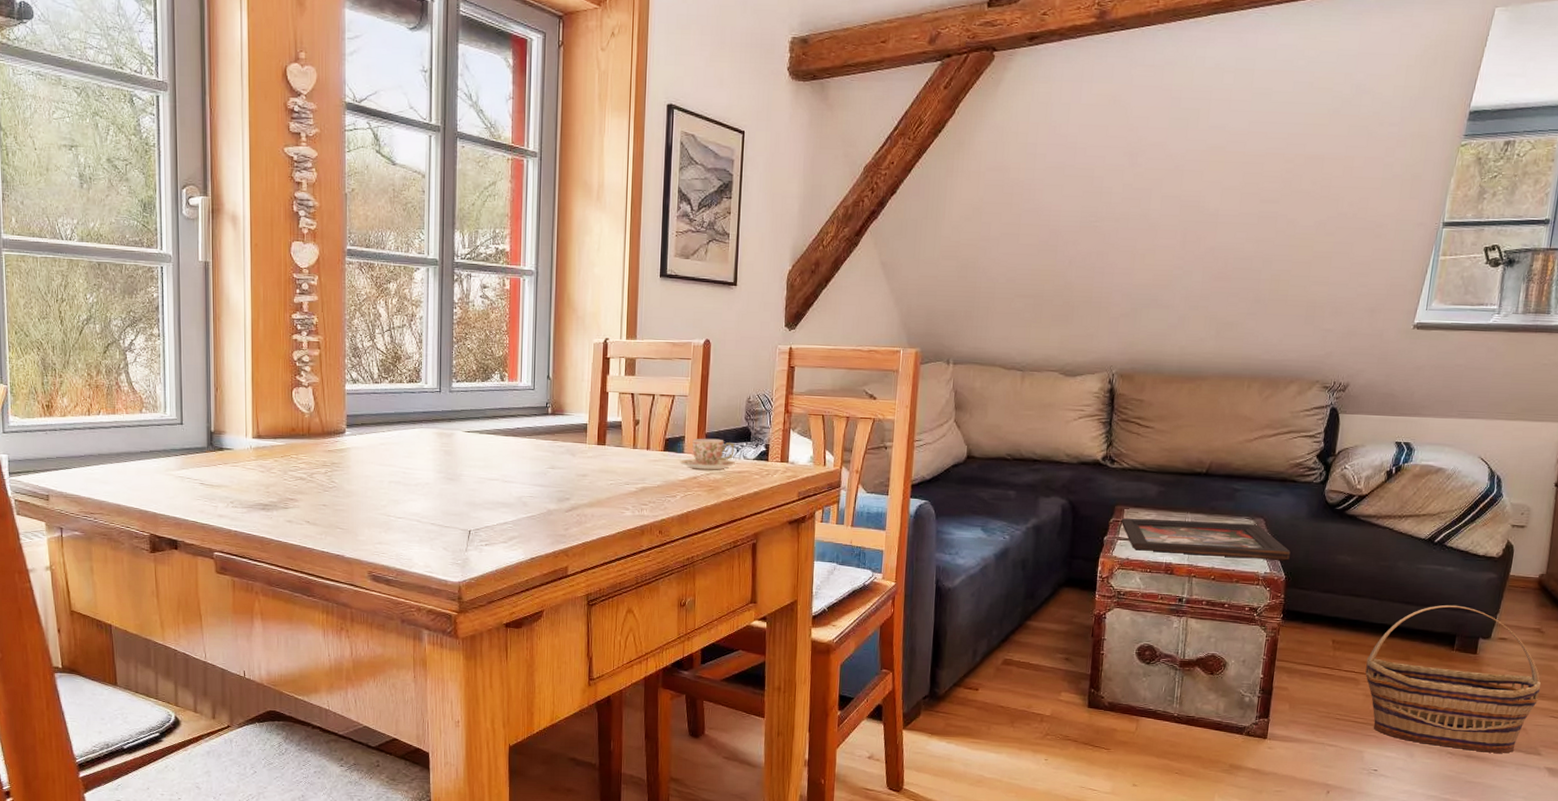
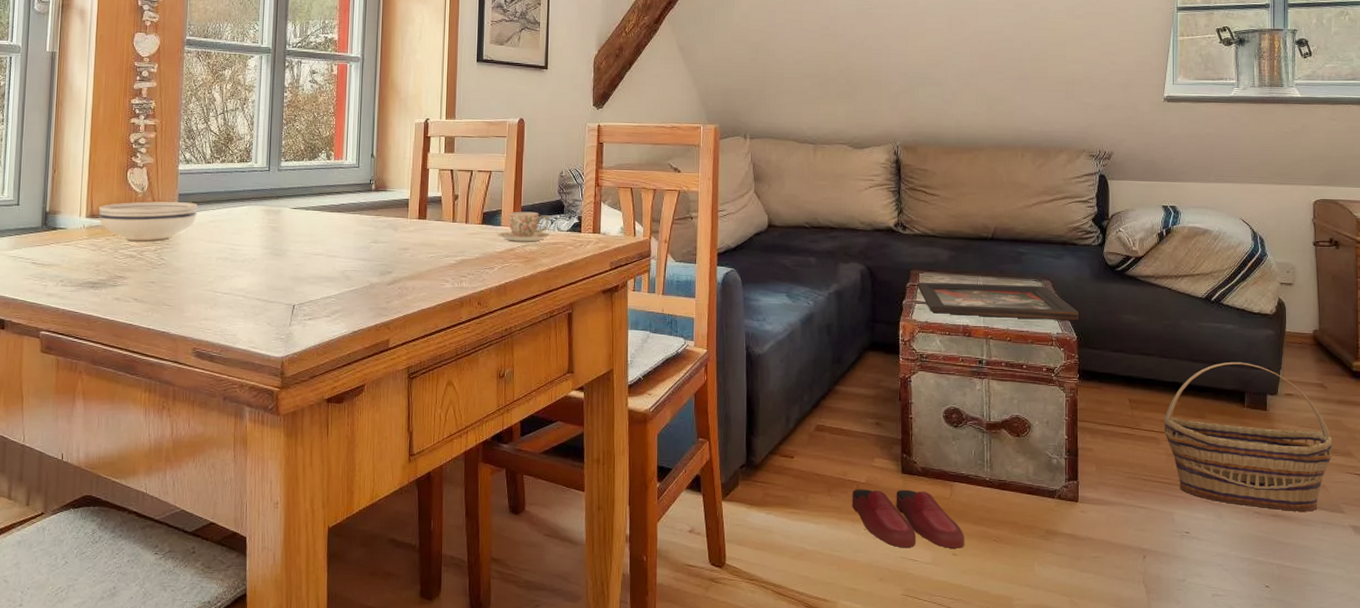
bowl: none [264,422,367,465] -> present [98,201,198,242]
slippers: none [1034,721,1146,780] -> present [852,489,964,548]

